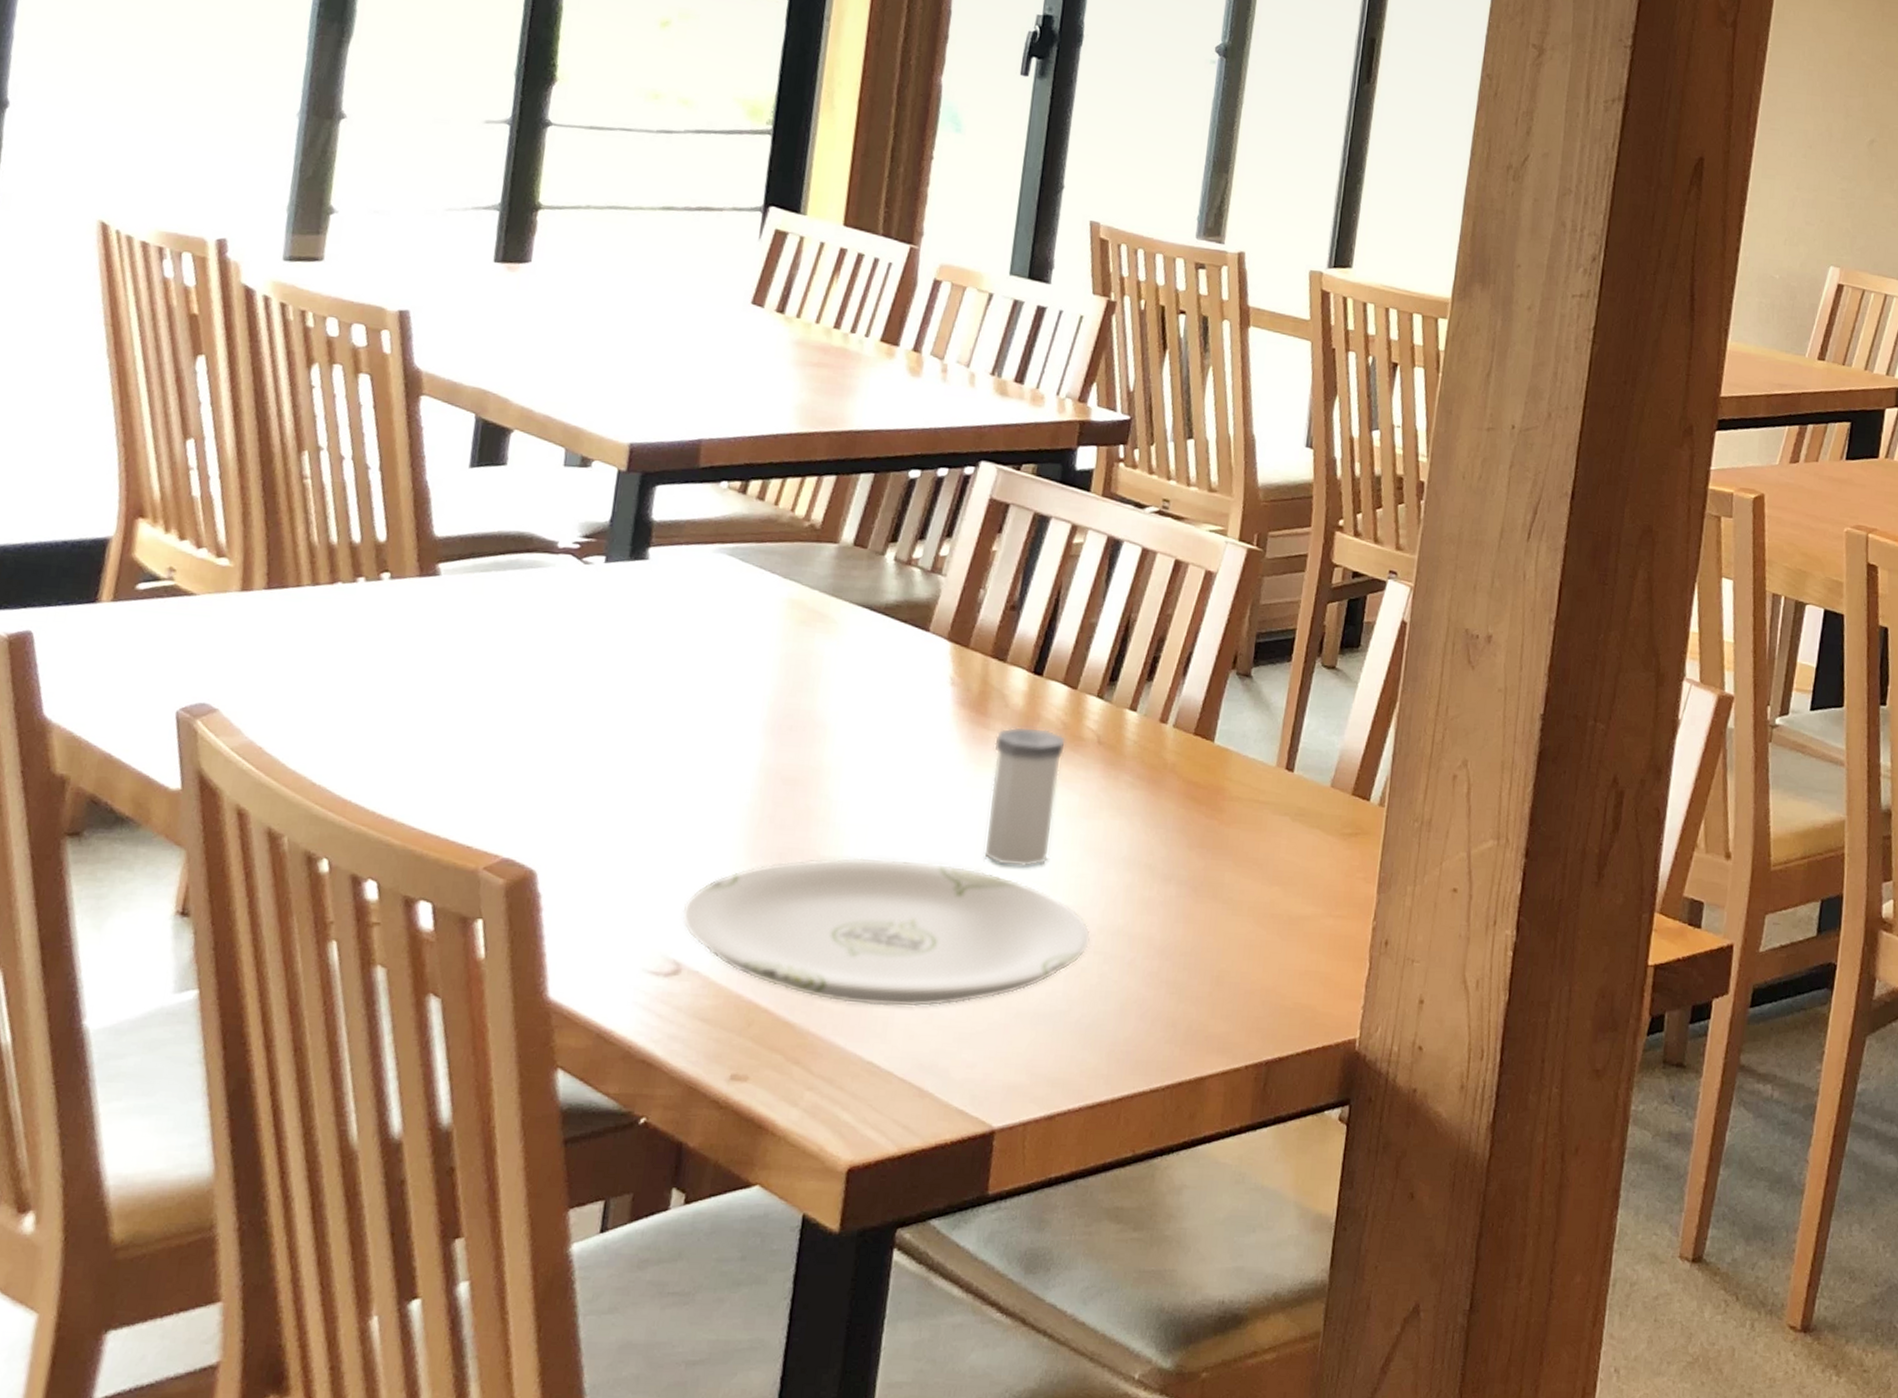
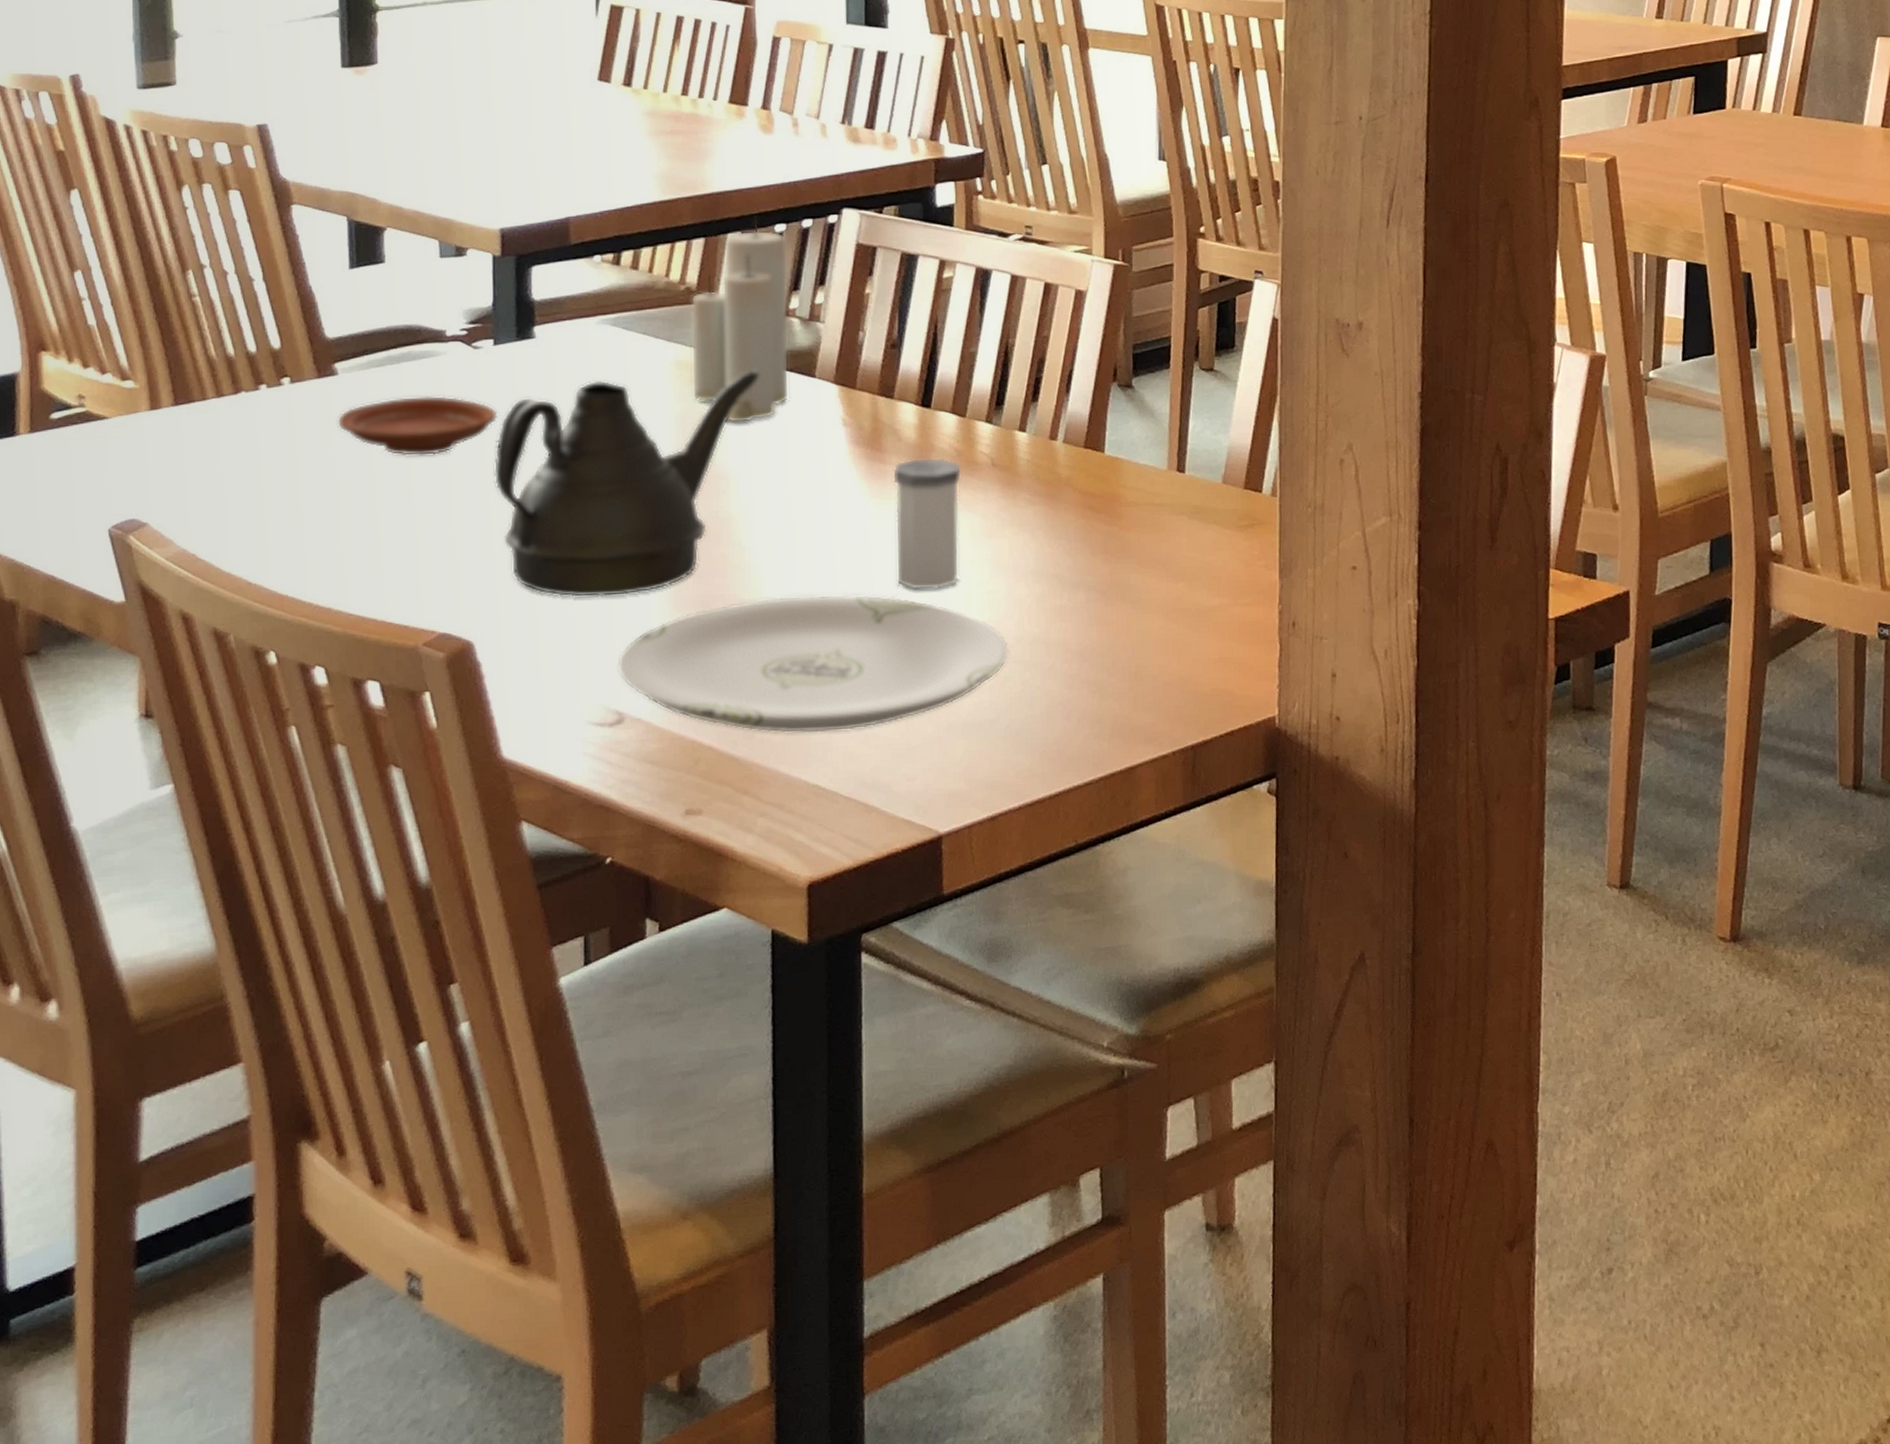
plate: none [431,605,599,671] -> present [336,395,498,457]
teapot: none [584,610,872,839] -> present [493,371,759,598]
candle: none [800,459,920,672] -> present [690,216,789,424]

